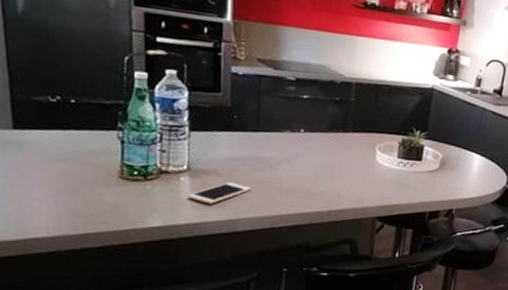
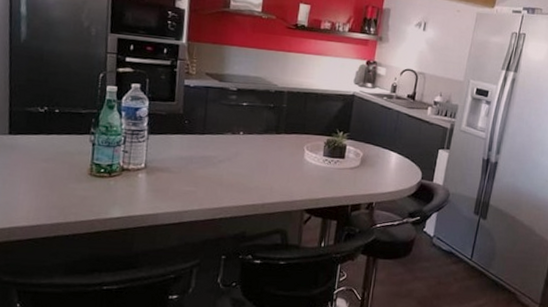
cell phone: present [187,182,251,204] -> none [143,178,197,198]

